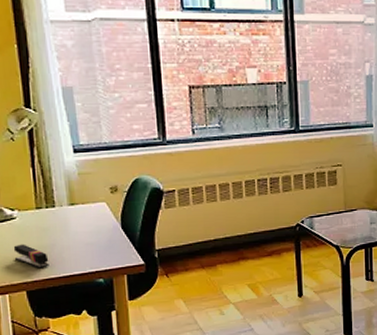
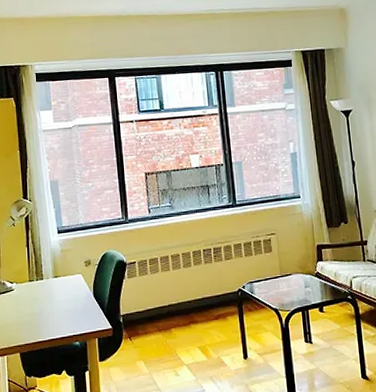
stapler: present [13,244,49,269] -> none [11,311,38,333]

